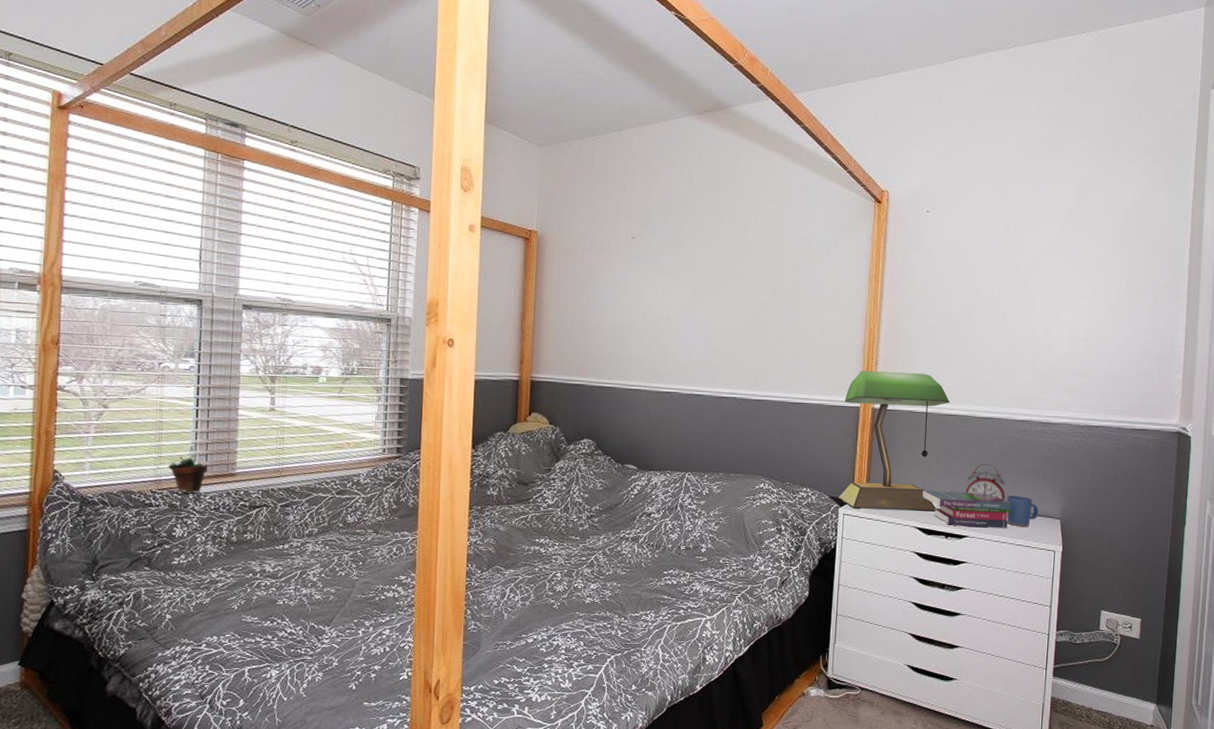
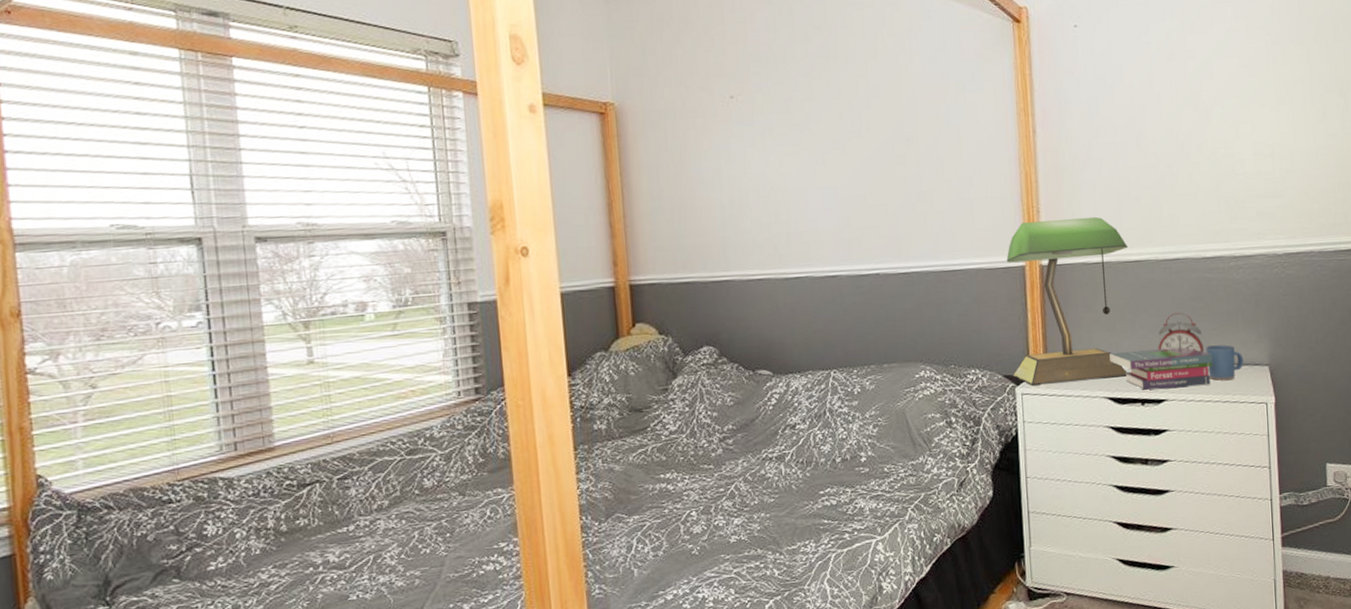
succulent plant: present [168,446,207,494] -> none [186,421,237,482]

